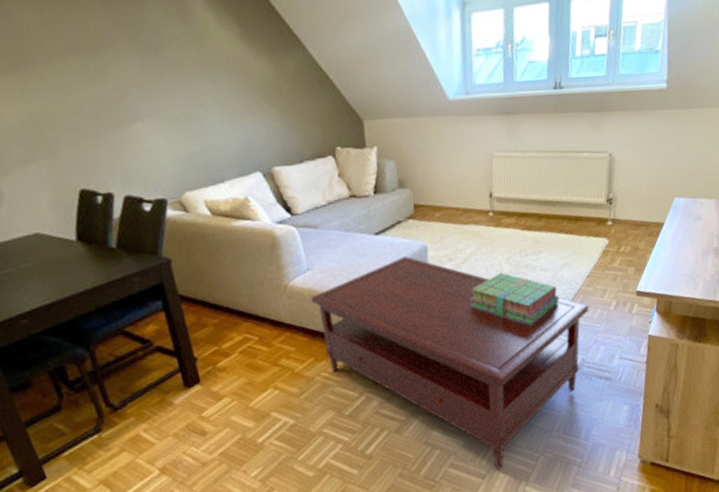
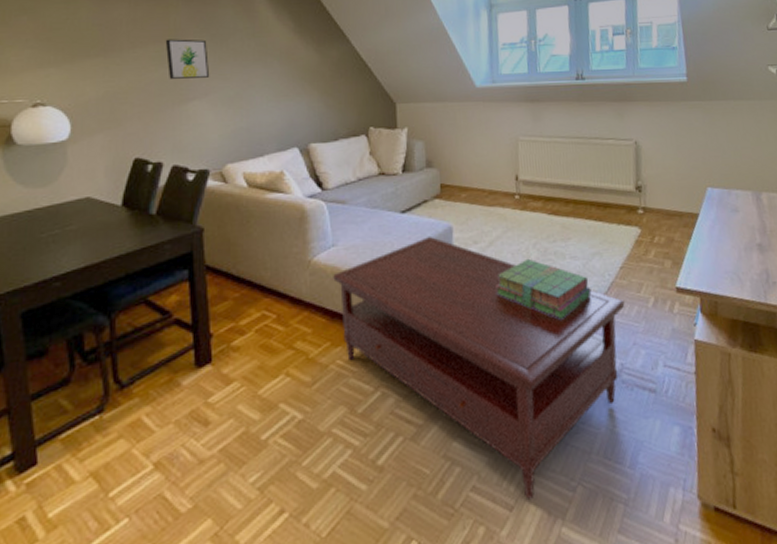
wall art: none [87,49,150,98] -> present [165,39,210,79]

